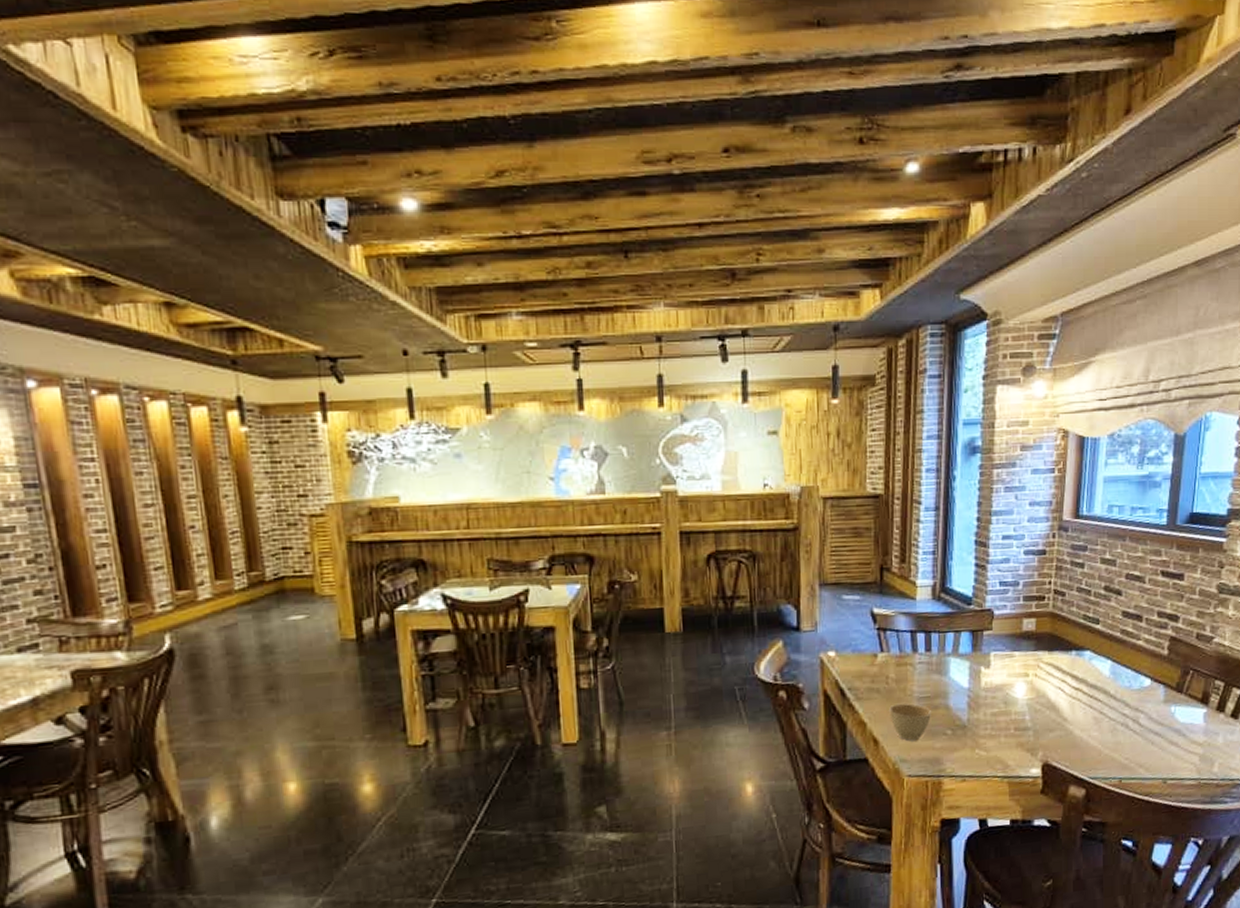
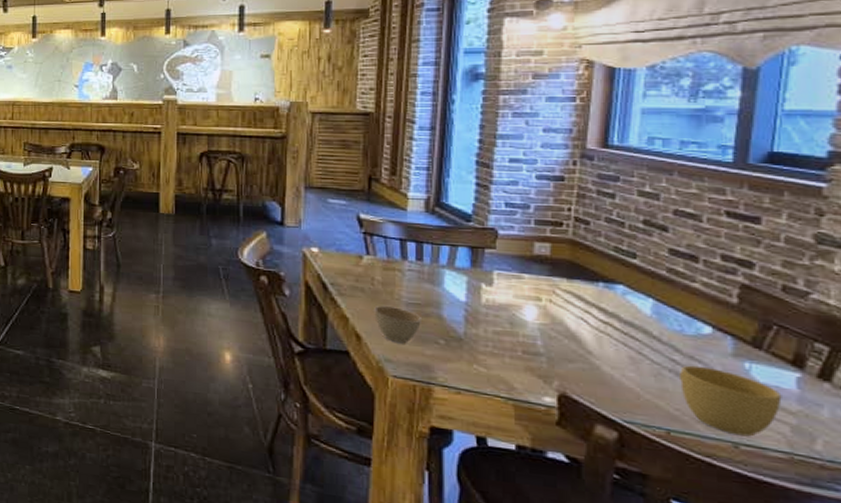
cup: none [1129,716,1194,772] -> present [680,365,782,437]

